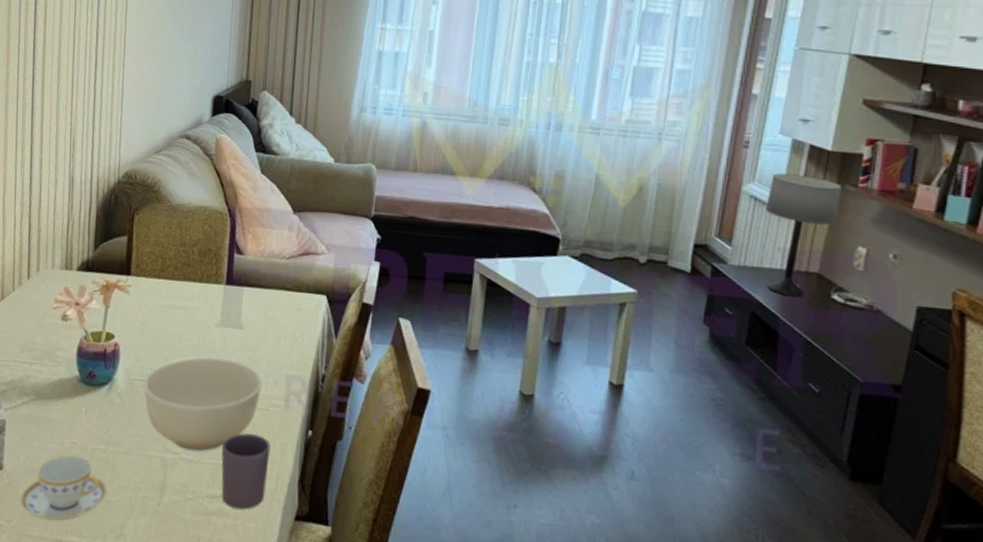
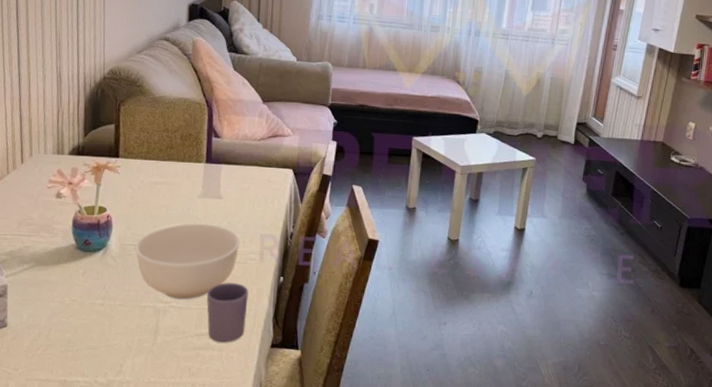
teacup: present [20,455,107,521] -> none [25,310,106,366]
table lamp: present [766,173,843,298] -> none [628,69,681,160]

